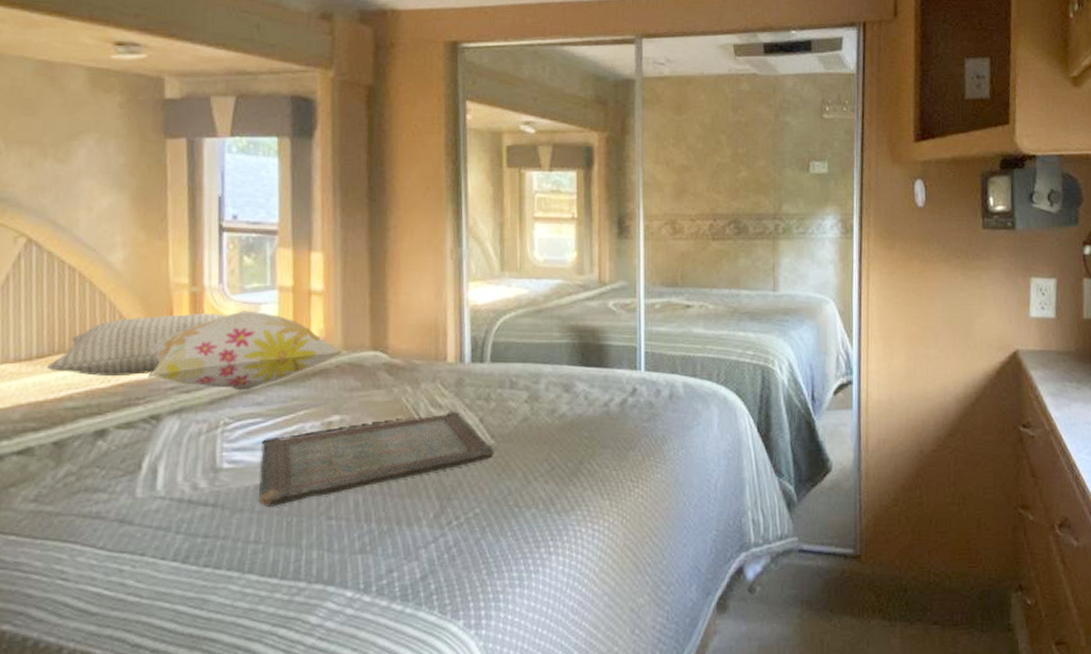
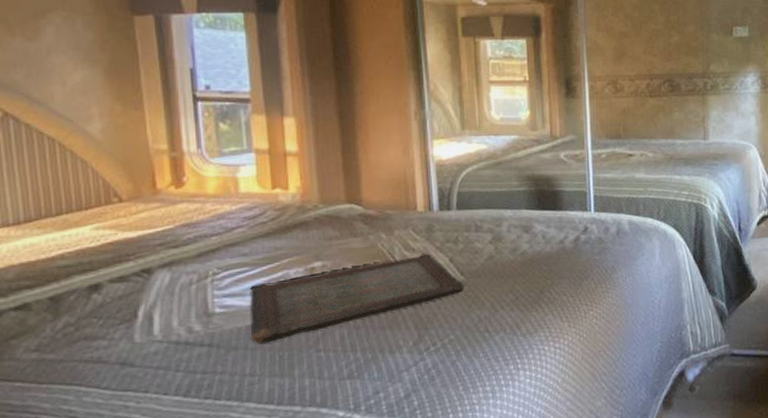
pillow: present [47,314,226,376] -> none [36,176,207,237]
decorative pillow: present [146,310,345,391] -> none [132,172,322,244]

